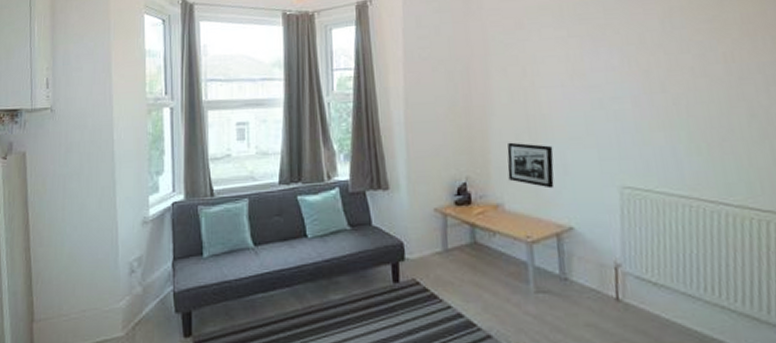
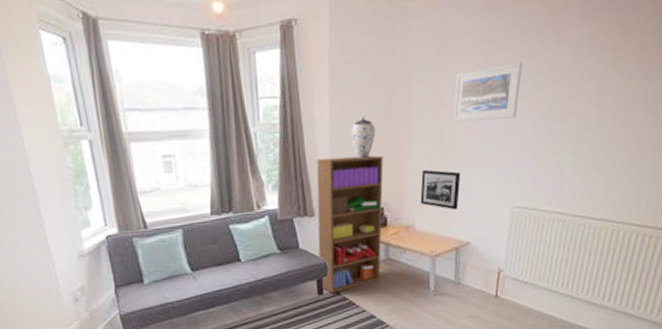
bookshelf: none [391,126,467,282] -> present [316,155,384,293]
decorative urn: none [427,88,454,129] -> present [351,117,376,158]
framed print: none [535,34,610,94] -> present [453,62,523,123]

